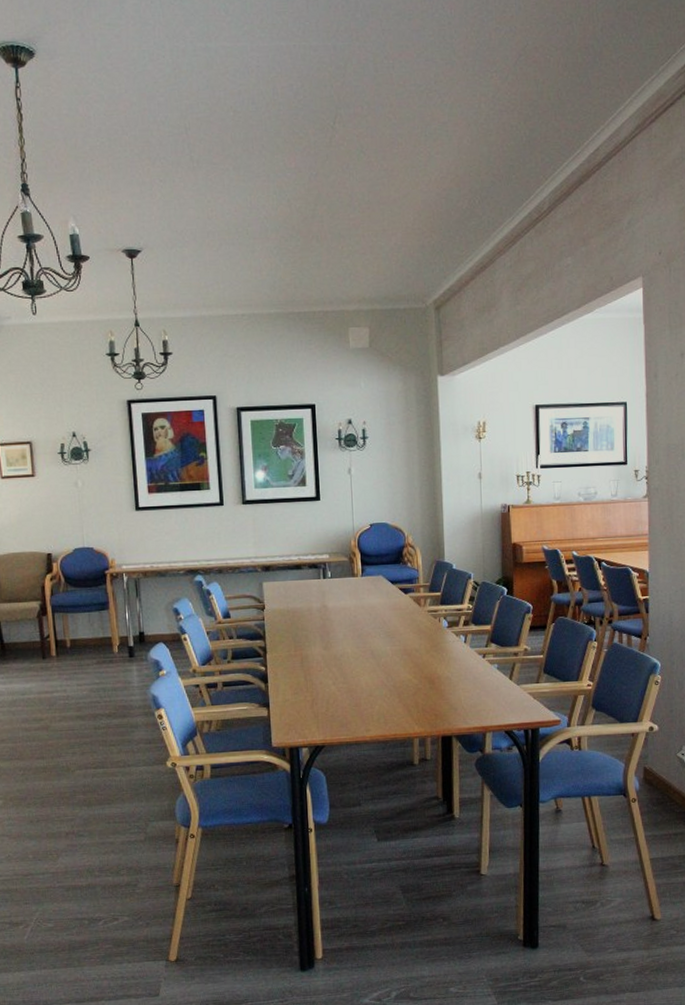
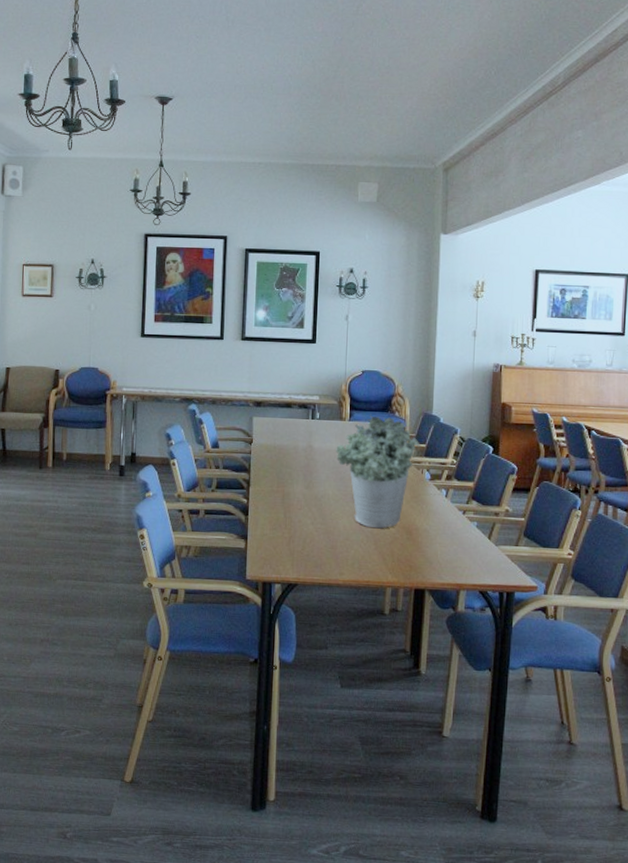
potted plant: none [351,567,435,682] -> present [336,414,420,529]

